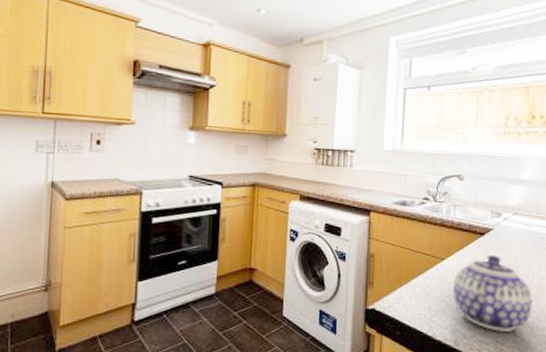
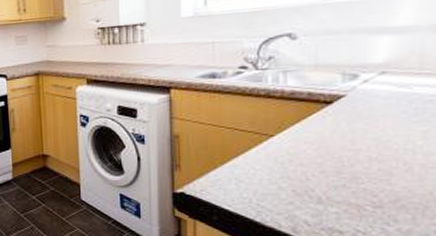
teapot: present [453,255,533,333] -> none [287,127,414,220]

